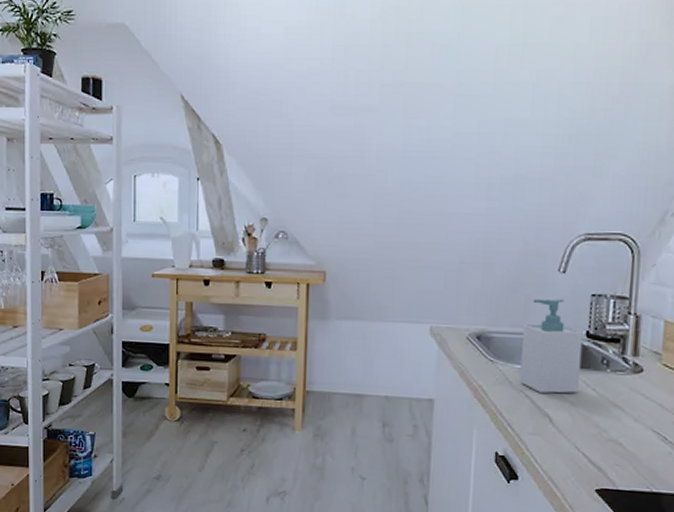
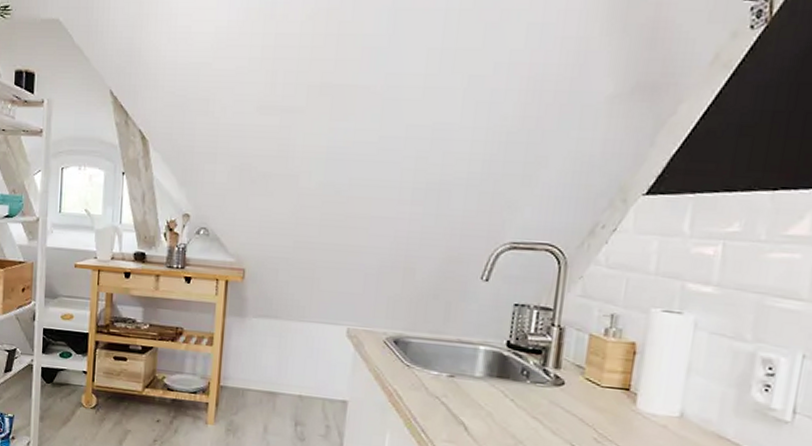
soap bottle: present [519,299,584,394] -> none [435,306,504,403]

